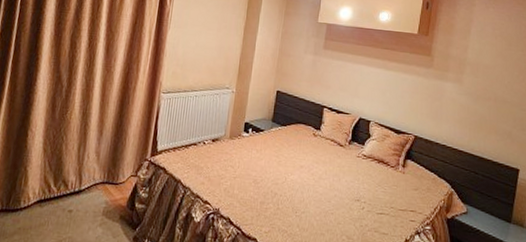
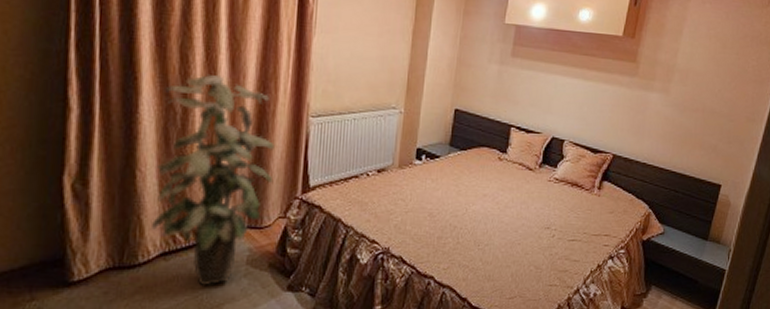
indoor plant: none [34,57,133,231] -> present [152,74,275,285]

